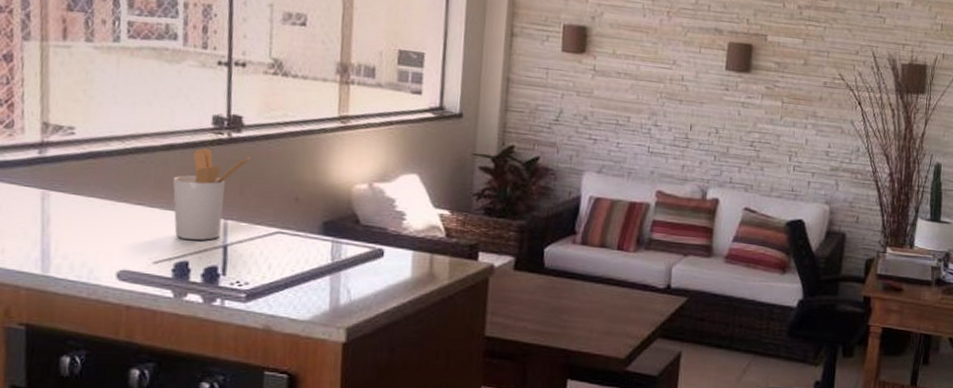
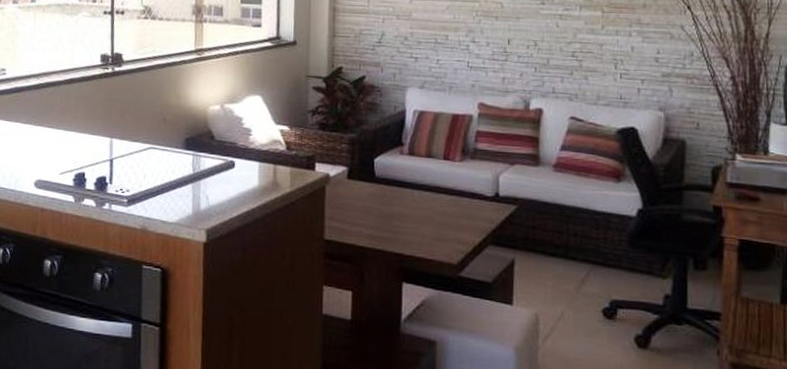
utensil holder: present [172,148,252,240] -> none [73,81,130,155]

